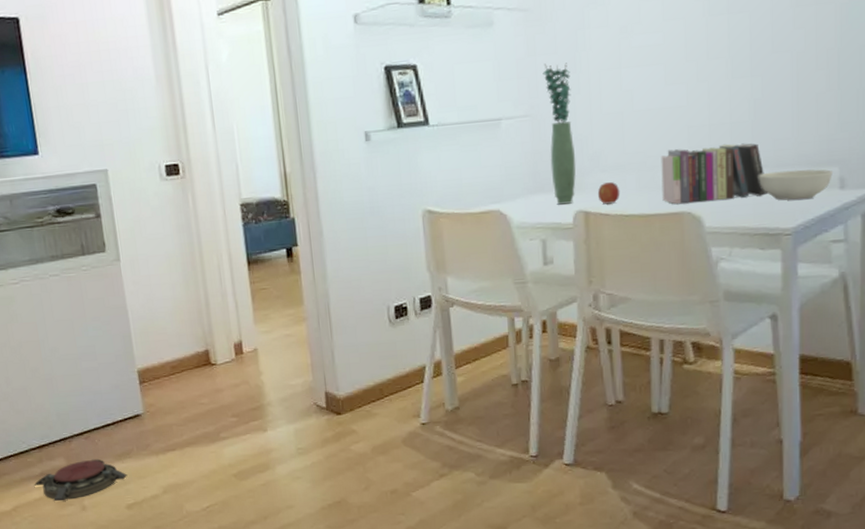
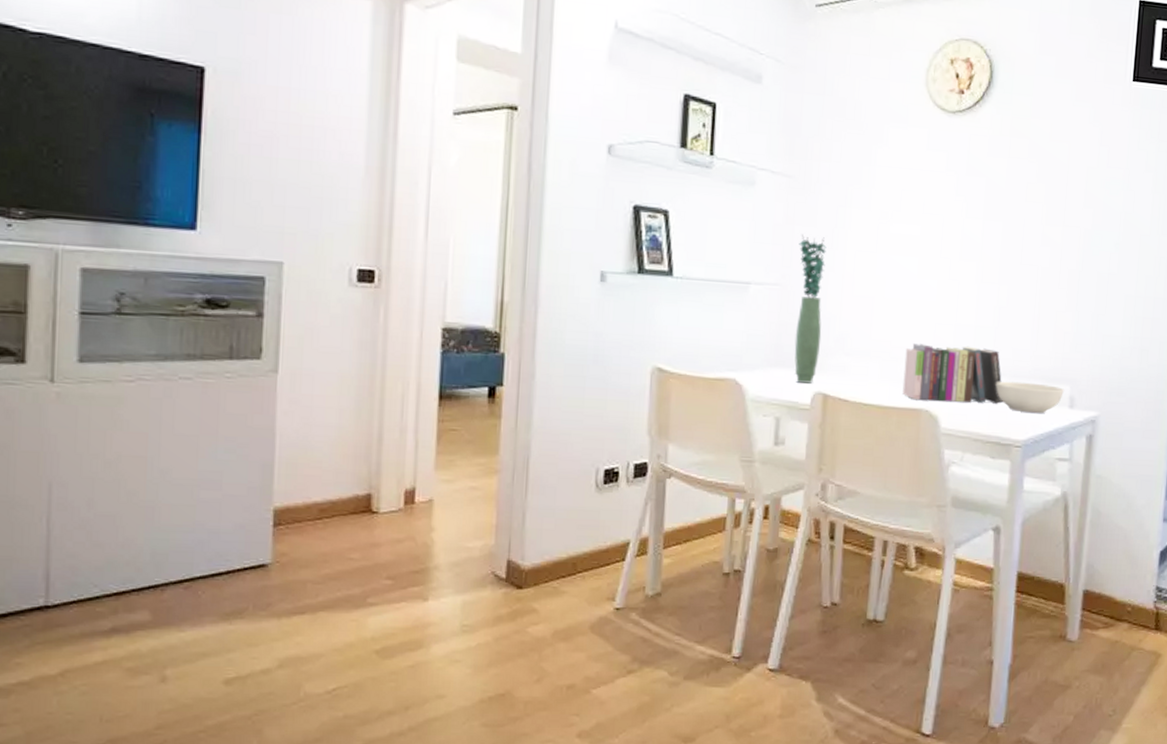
robot vacuum: present [34,459,128,502] -> none [98,616,234,668]
fruit: present [597,182,620,205] -> none [838,367,862,390]

